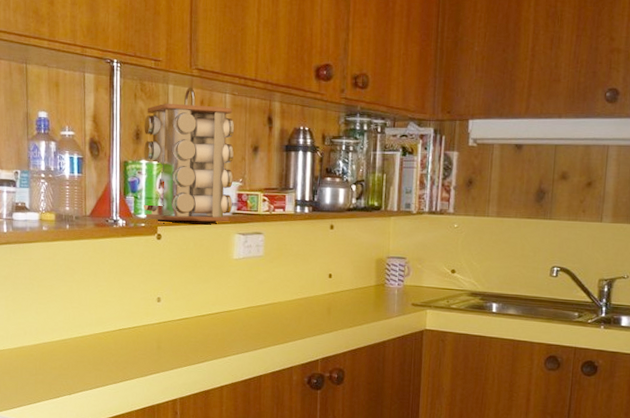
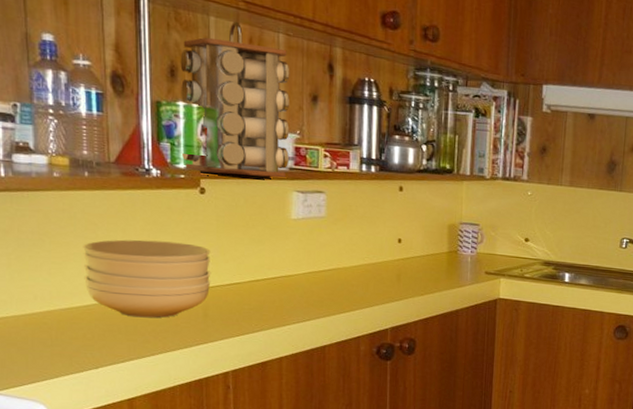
bowl: none [63,281,165,350] -> present [83,239,211,318]

